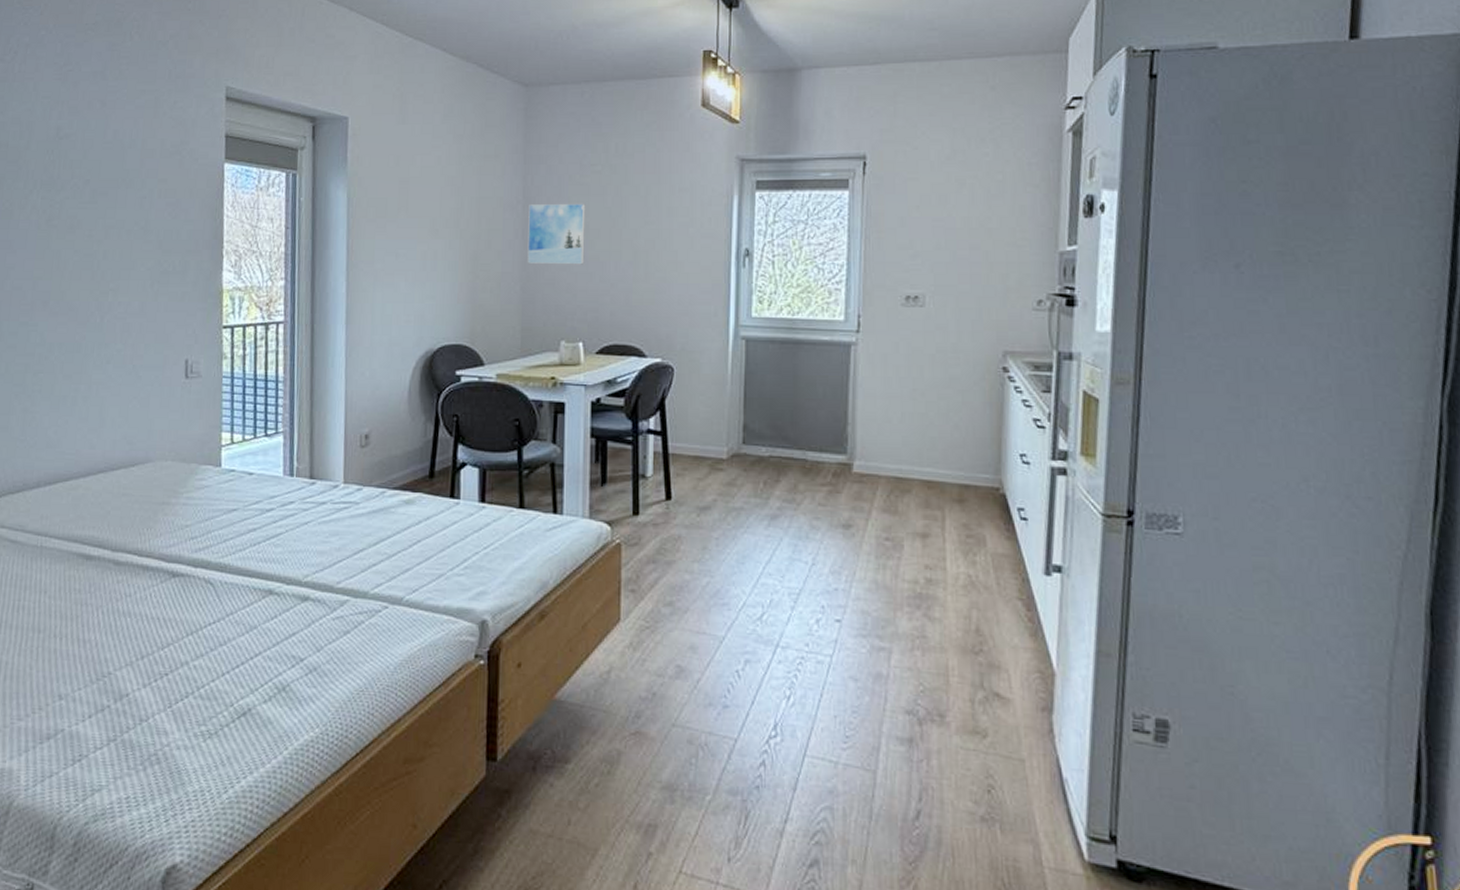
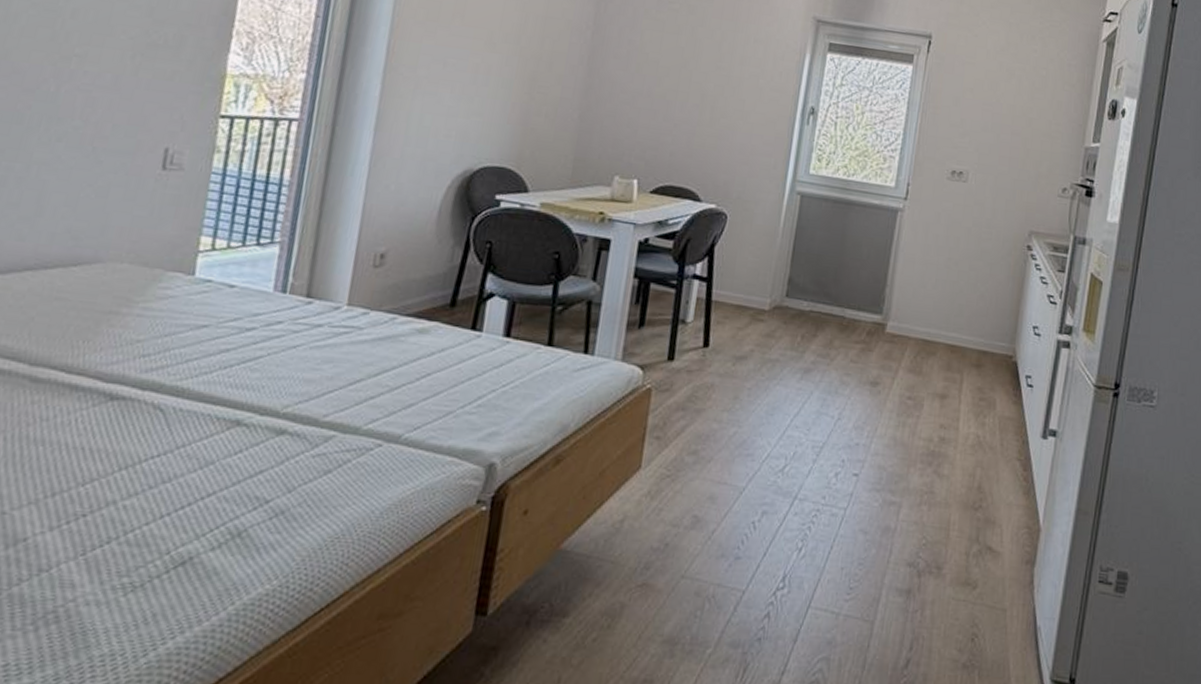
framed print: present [527,203,586,265] -> none [589,32,658,101]

